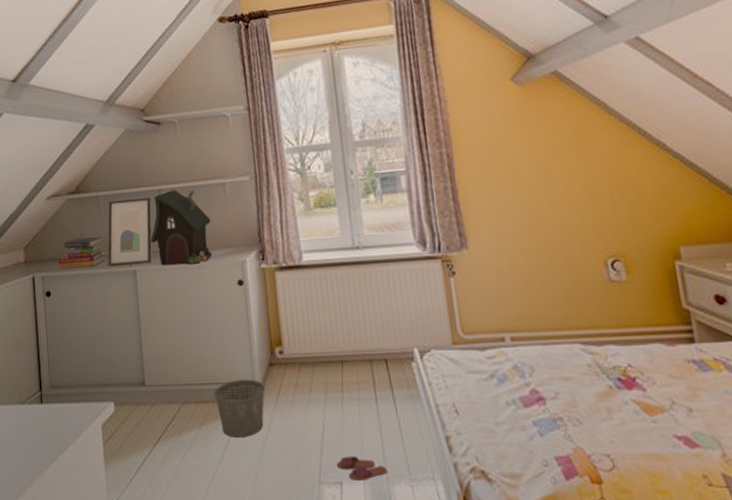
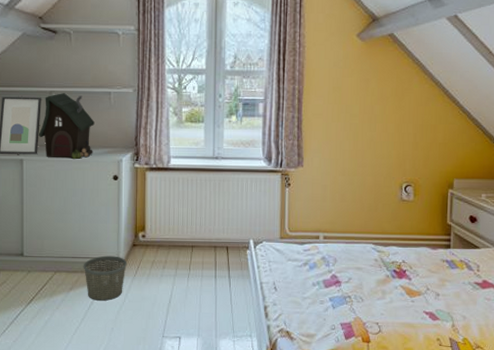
slippers: present [337,456,387,480] -> none [178,318,217,336]

